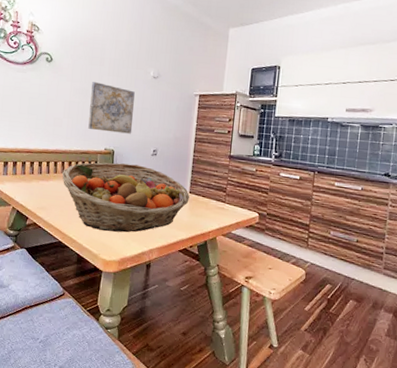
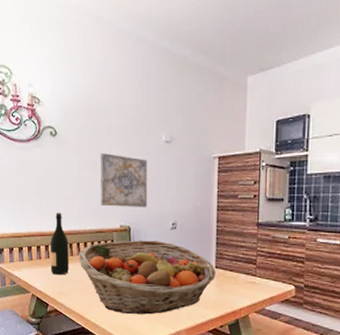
wine bottle: none [33,131,54,191] -> present [50,212,70,275]

